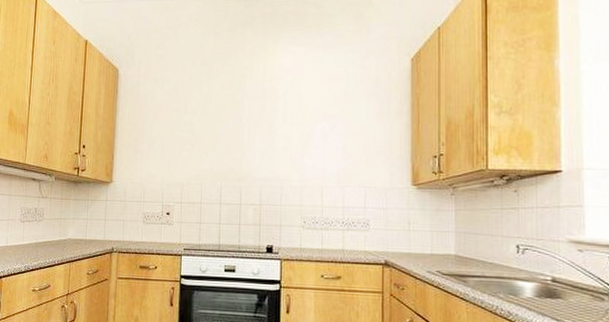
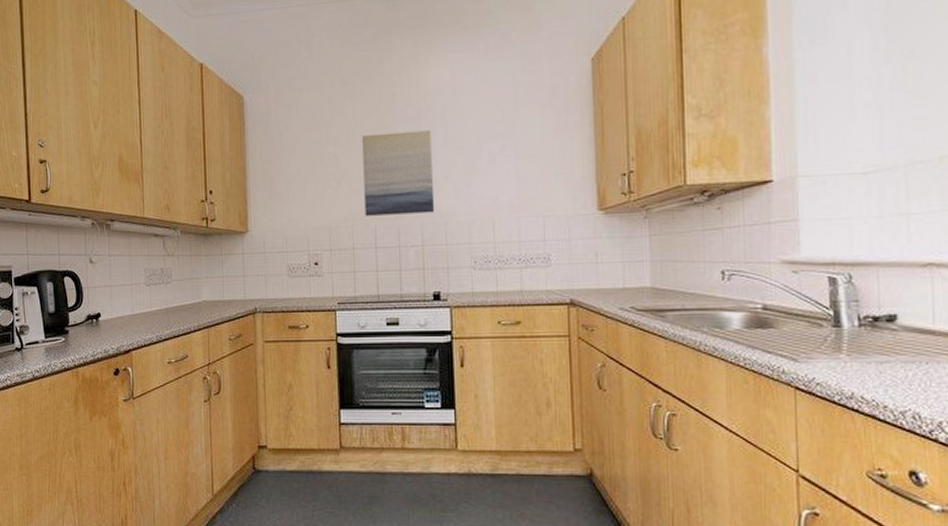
wall art: none [213,108,274,177] -> present [362,130,435,216]

